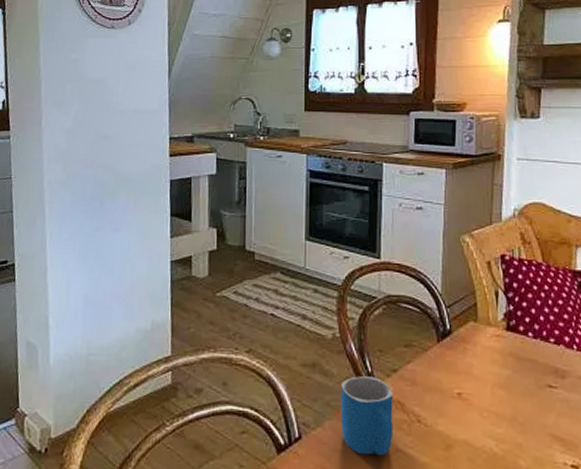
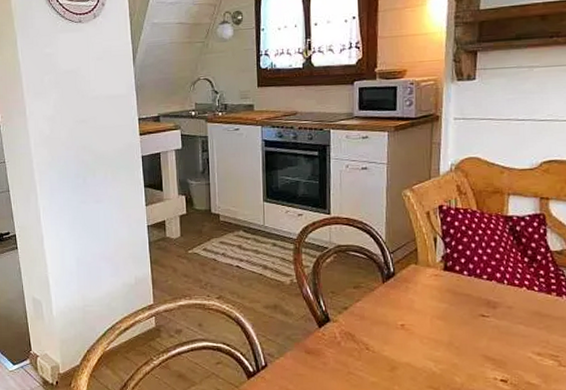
mug: present [340,376,394,456] -> none [299,314,346,378]

